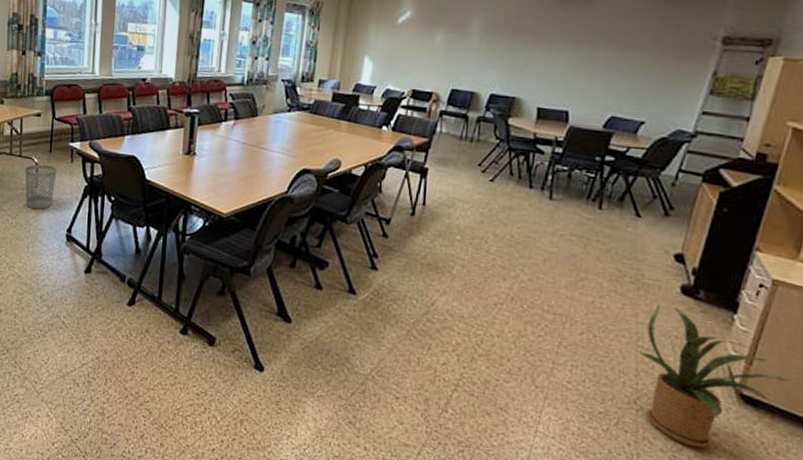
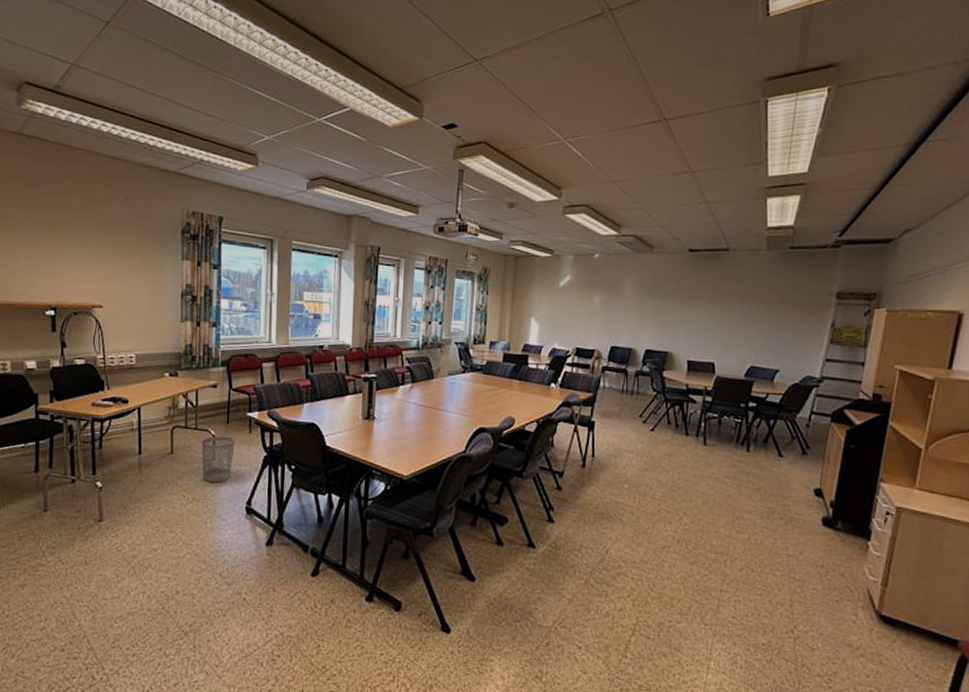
house plant: present [640,304,790,448] -> none [793,537,919,670]

